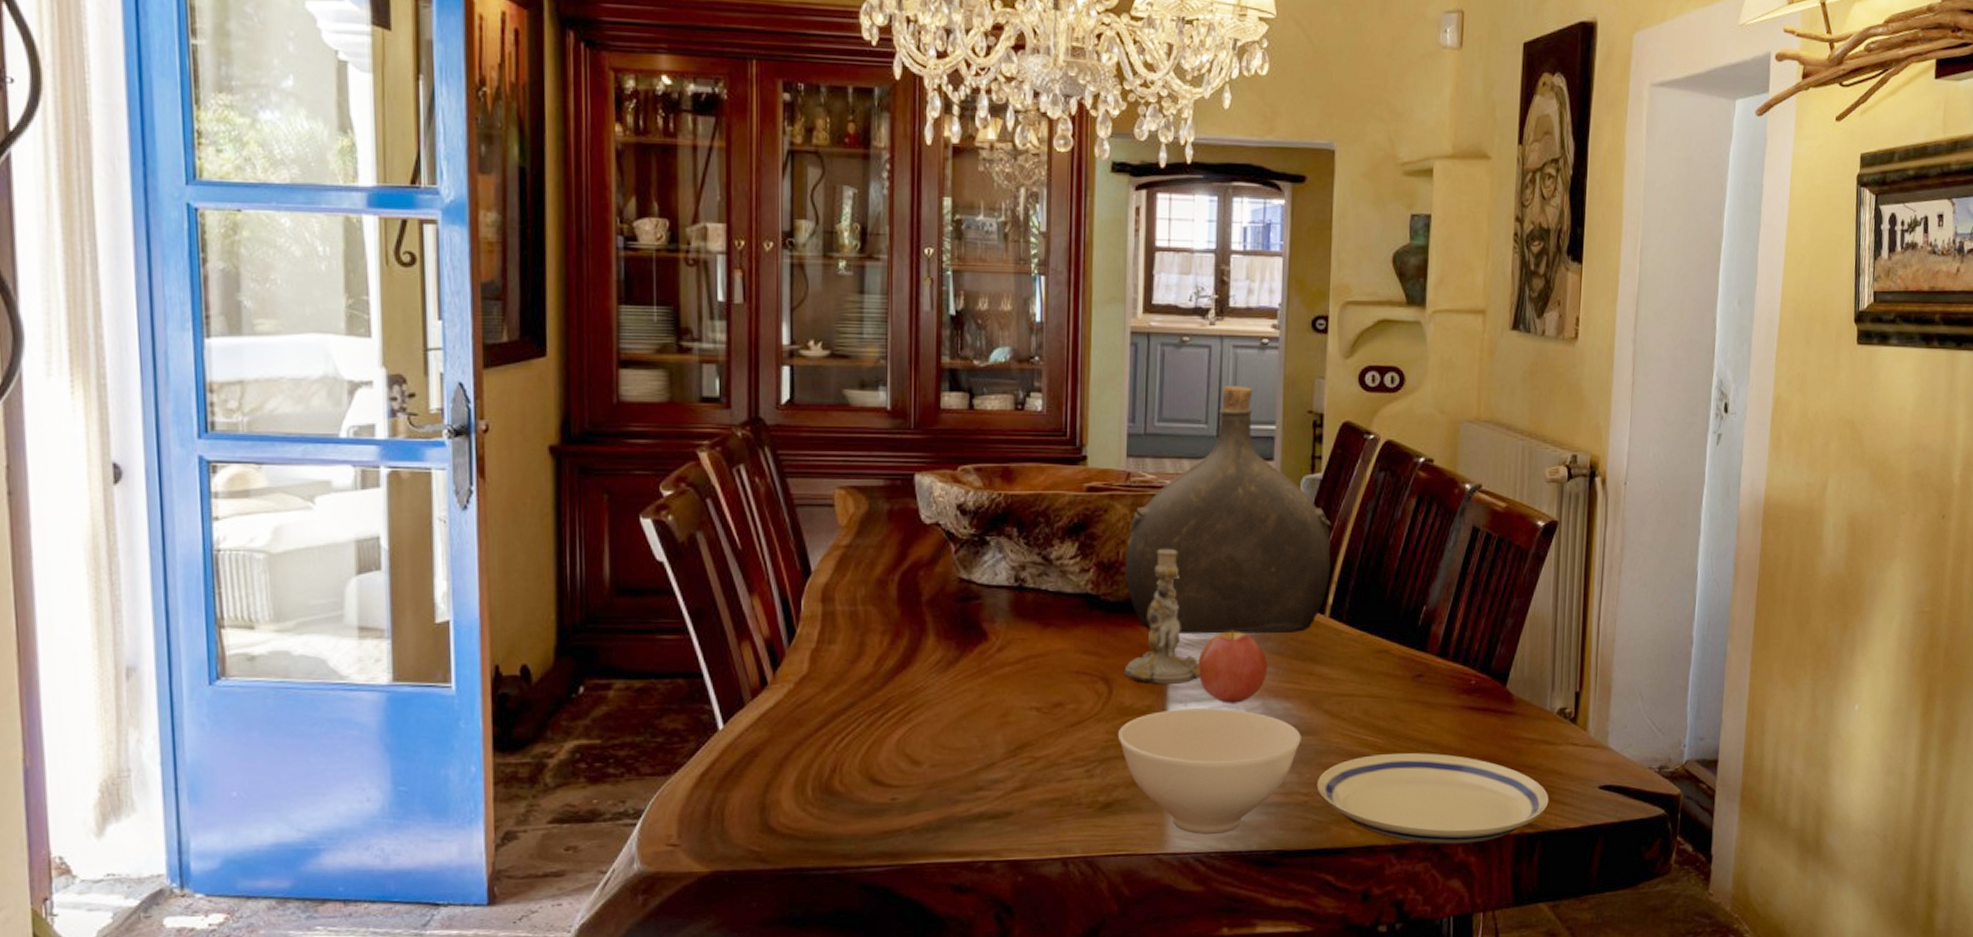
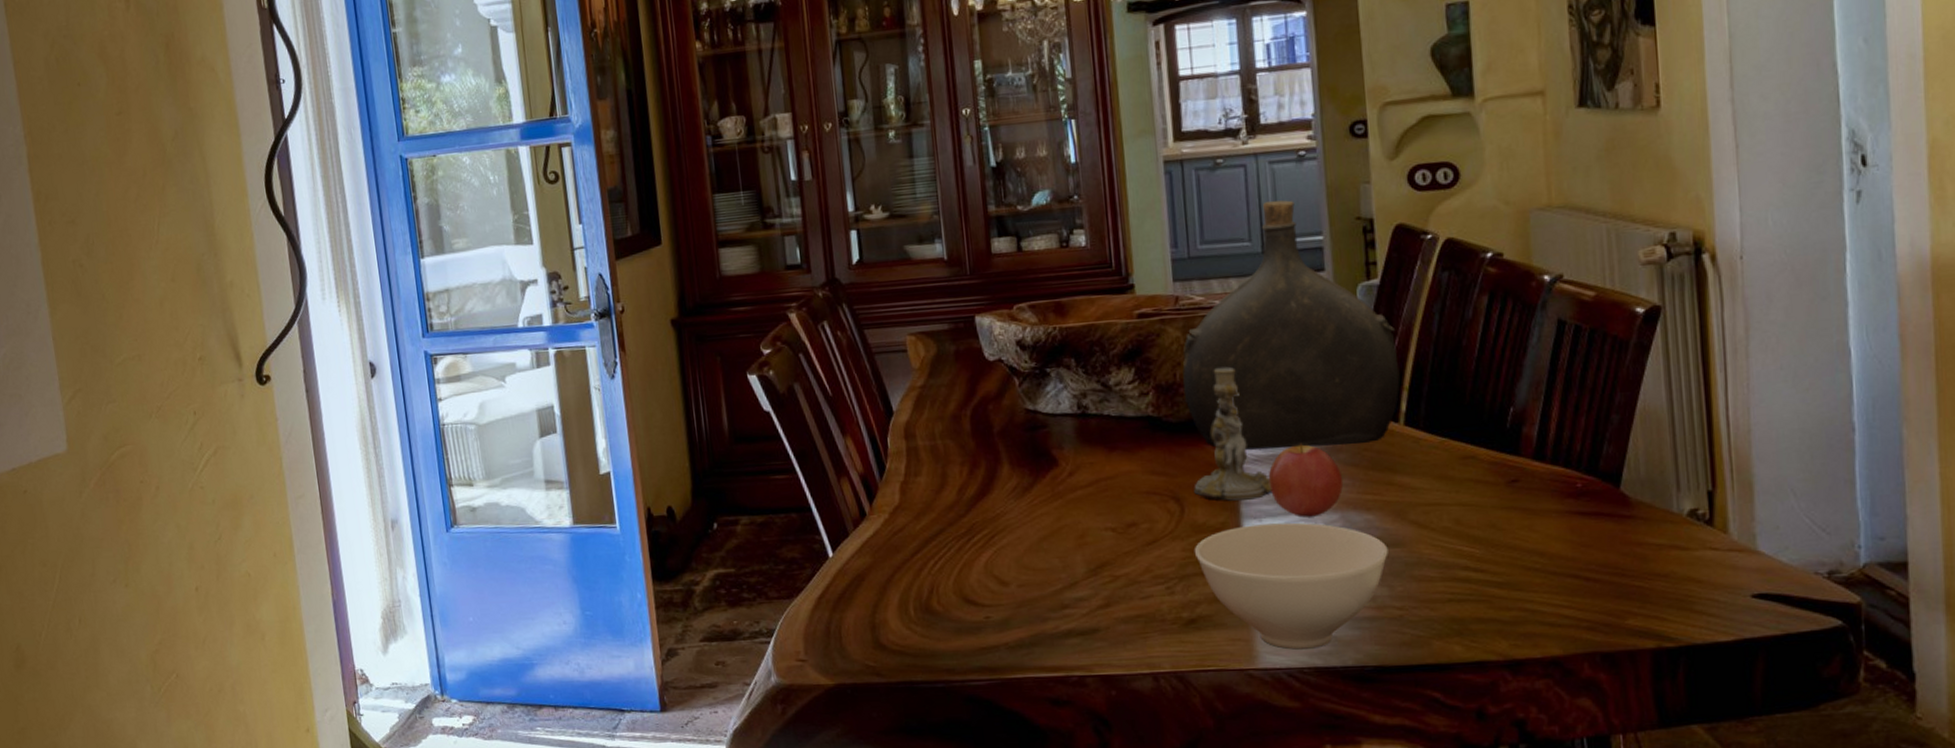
plate: present [1316,752,1549,845] -> none [1410,562,1690,661]

